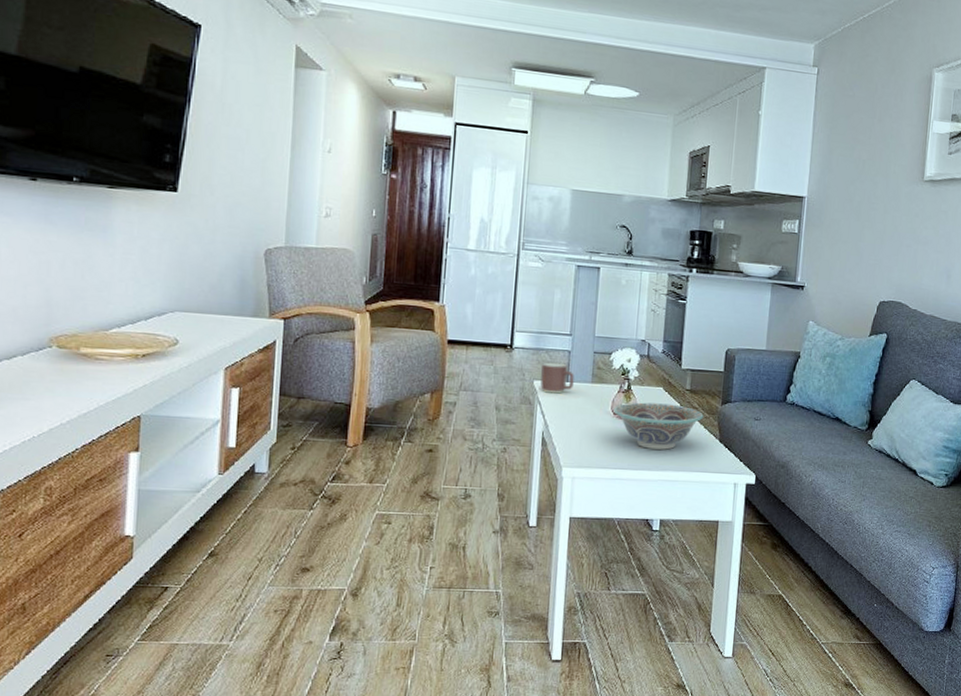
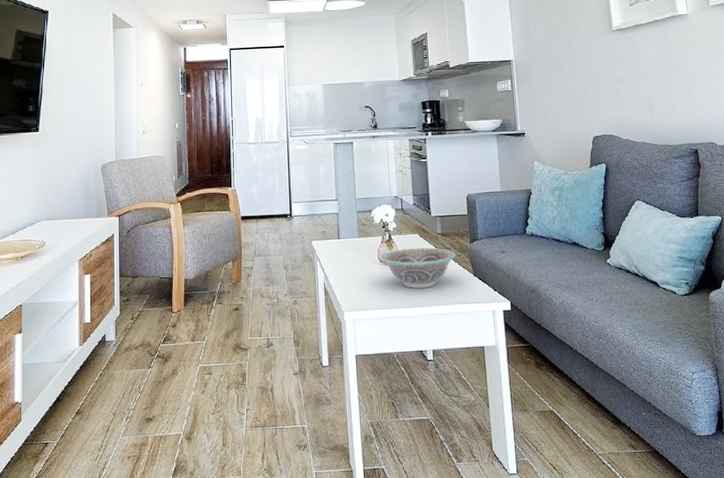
mug: present [540,362,574,394] -> none [316,224,344,250]

